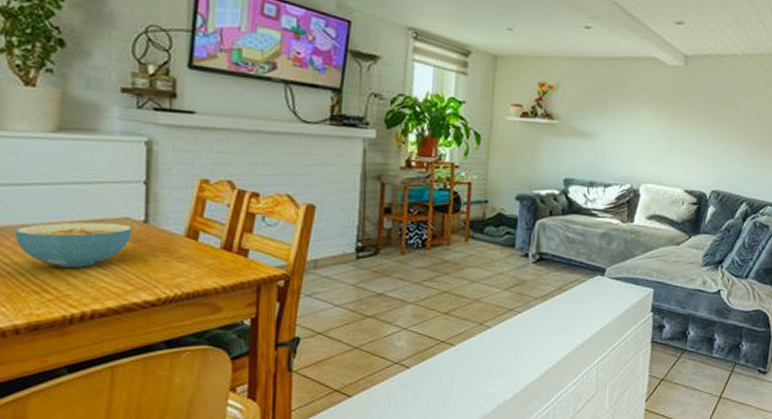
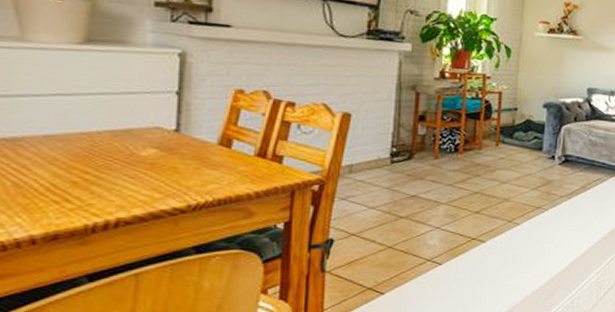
cereal bowl: present [14,222,133,269] -> none [34,131,163,178]

